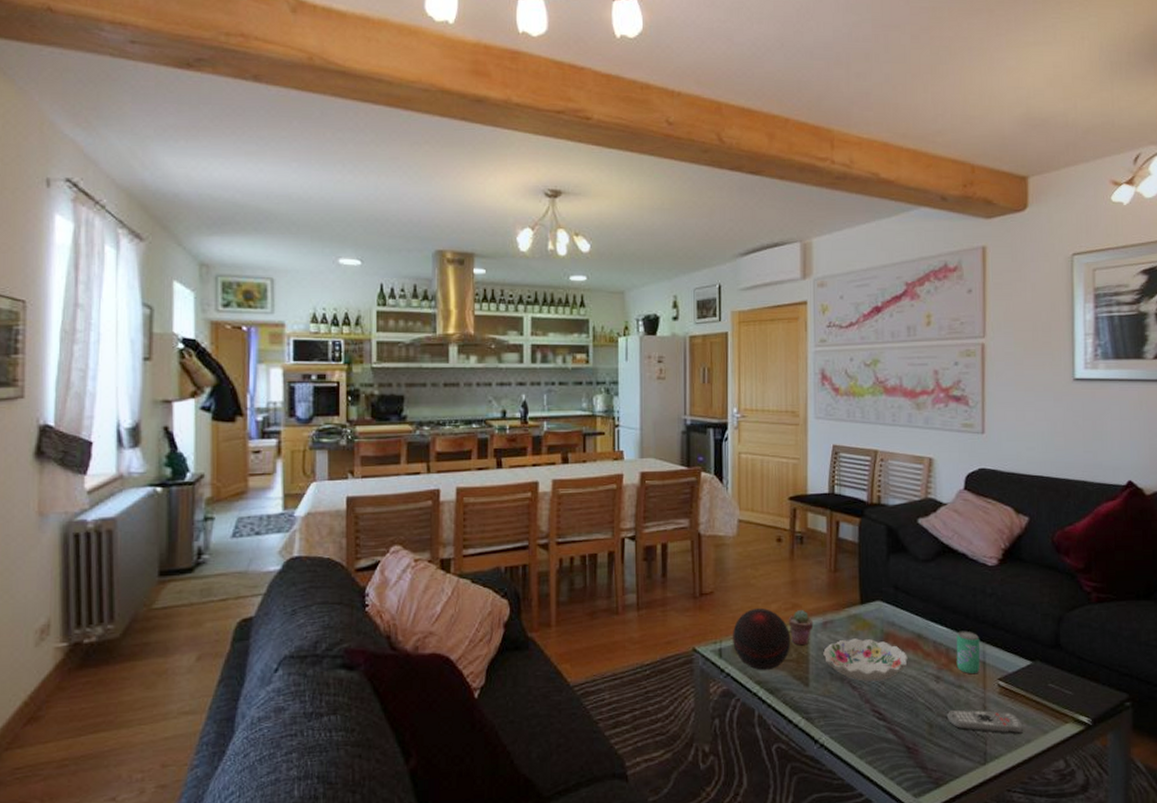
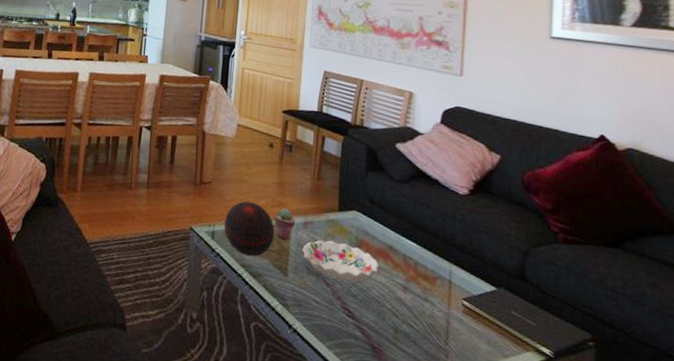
remote control: present [947,709,1024,735] -> none [412,319,485,354]
beverage can: present [956,631,980,675] -> none [423,249,448,291]

